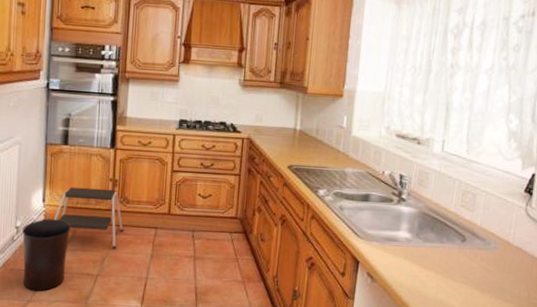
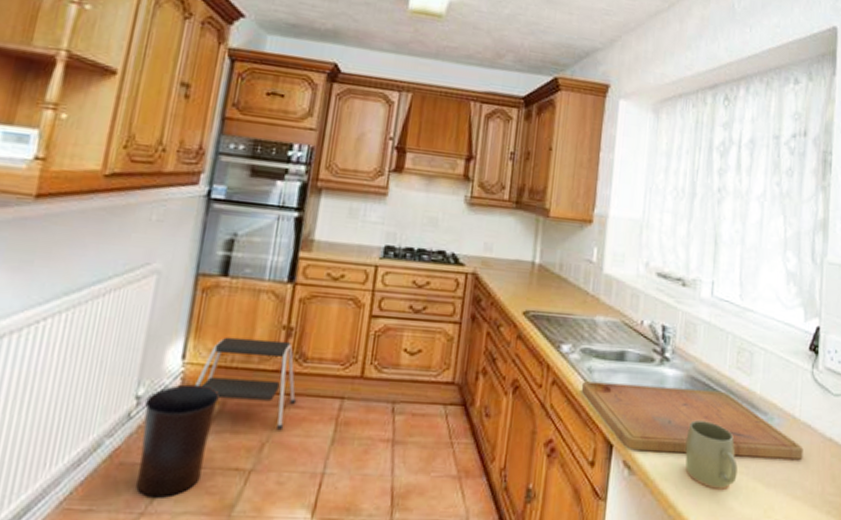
cutting board: none [334,216,515,273] -> present [581,381,803,460]
mug: none [416,244,459,294] -> present [685,420,738,489]

